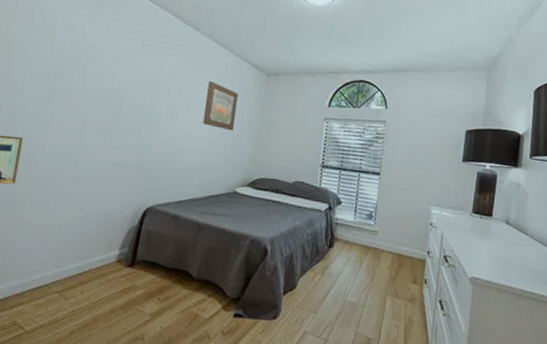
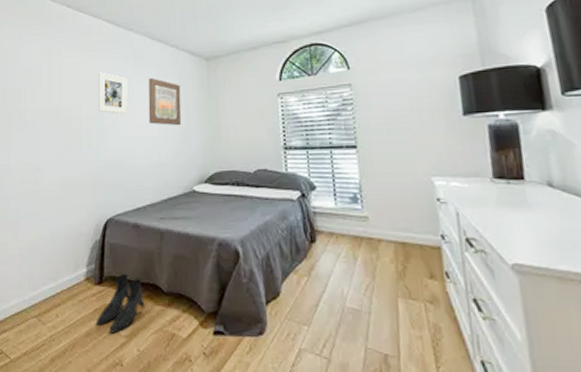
boots: none [123,259,174,312] -> present [96,274,145,334]
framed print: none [151,64,187,111] -> present [97,72,128,114]

